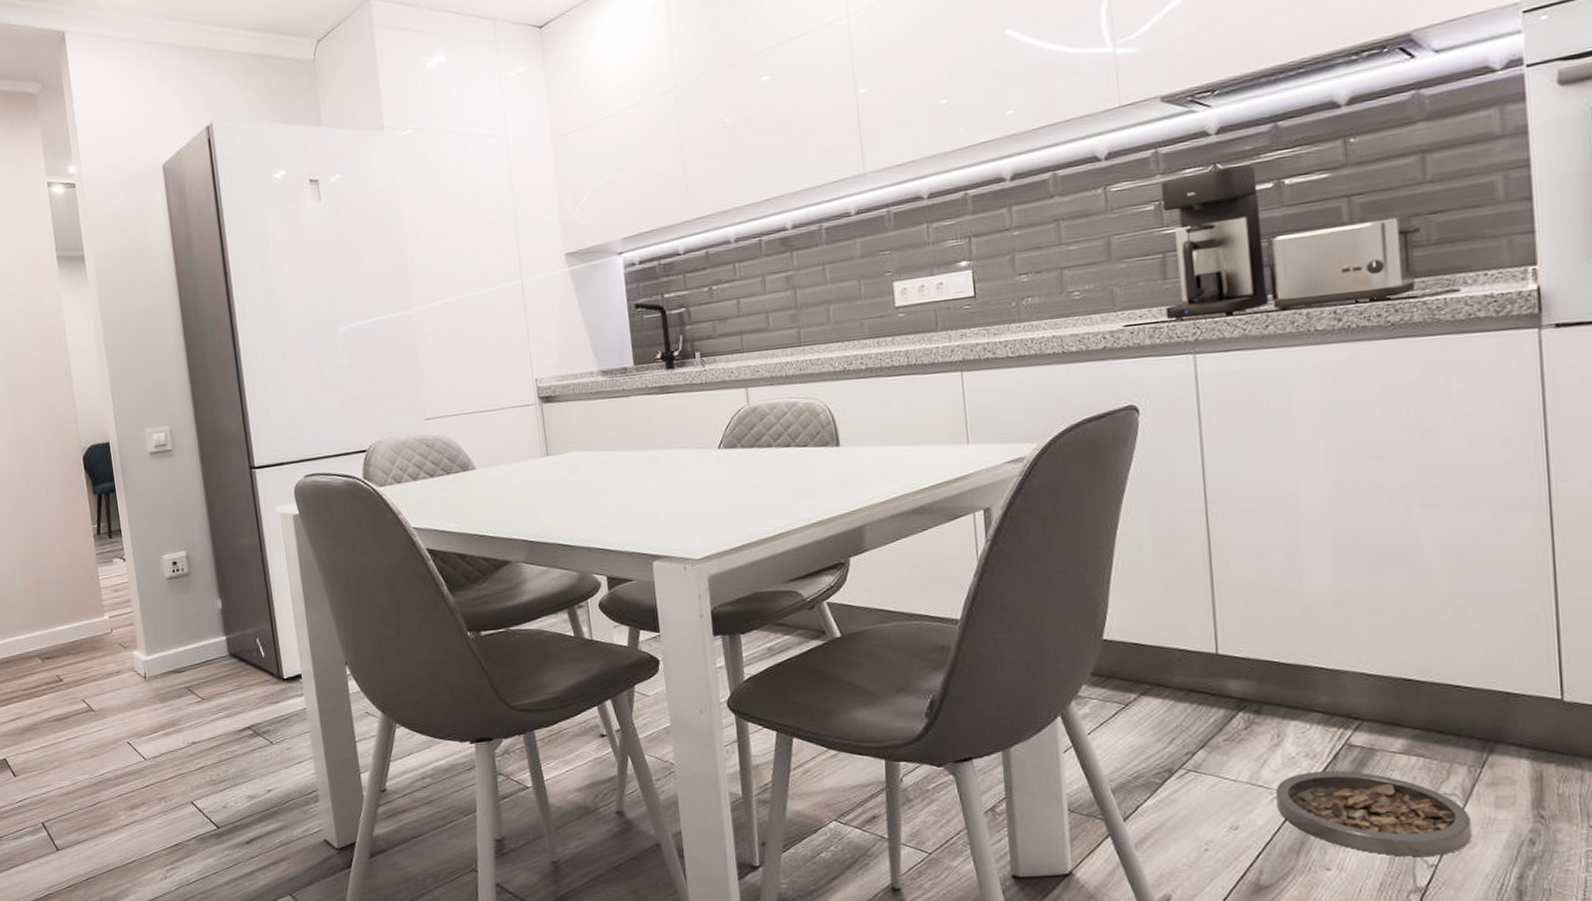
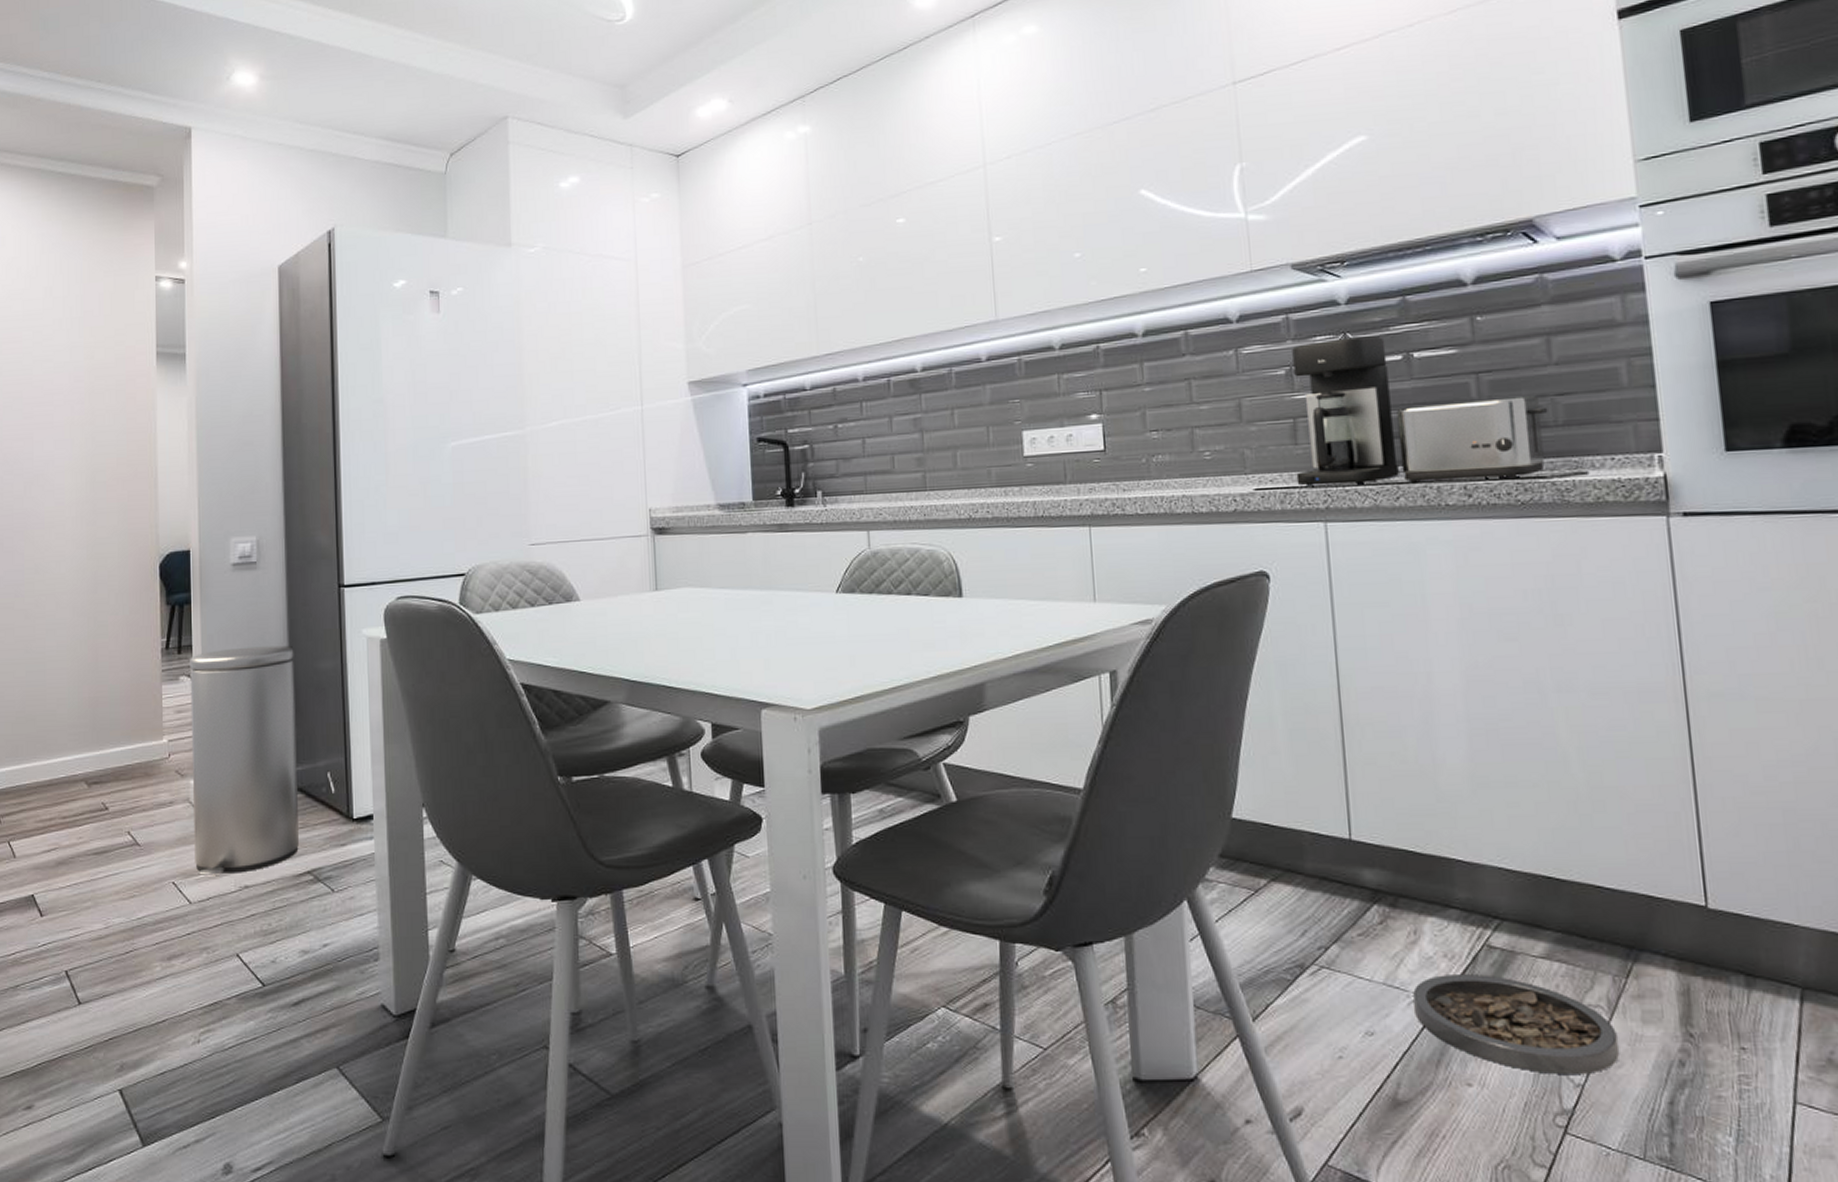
pedal bin: none [120,525,237,735] -> present [190,645,299,875]

